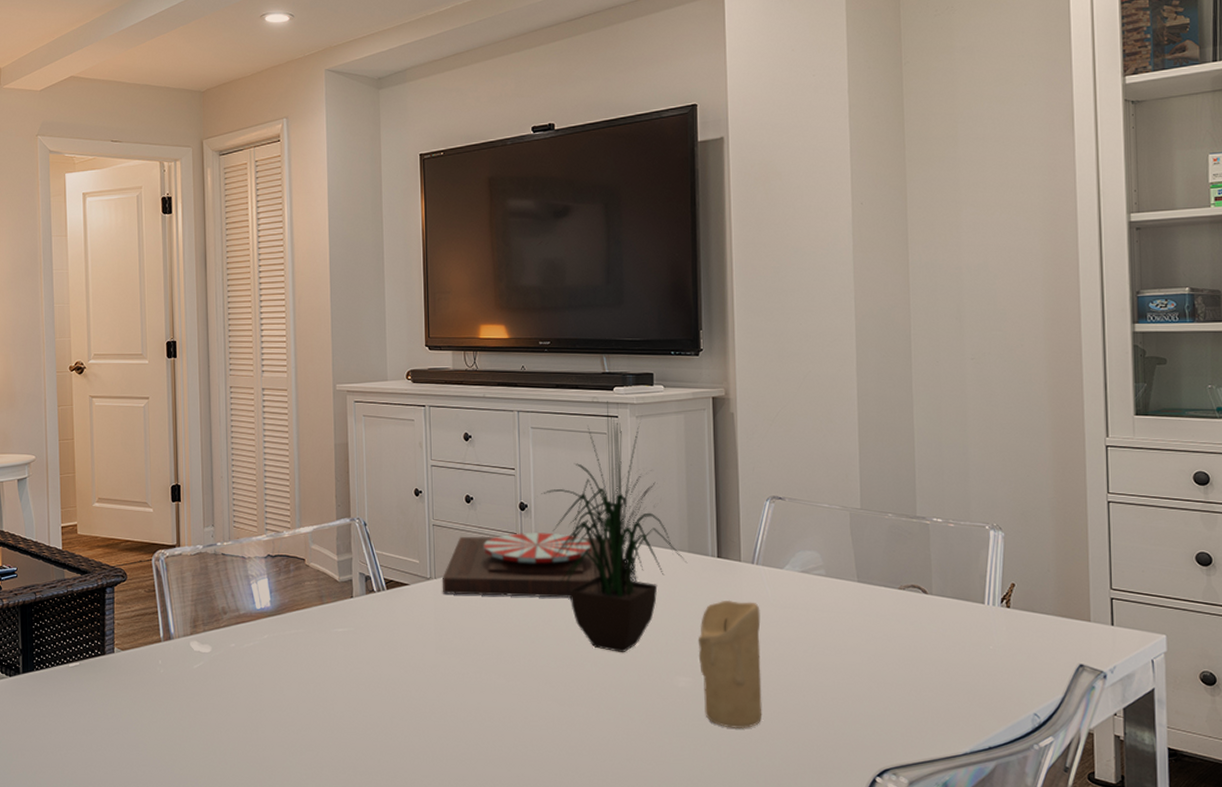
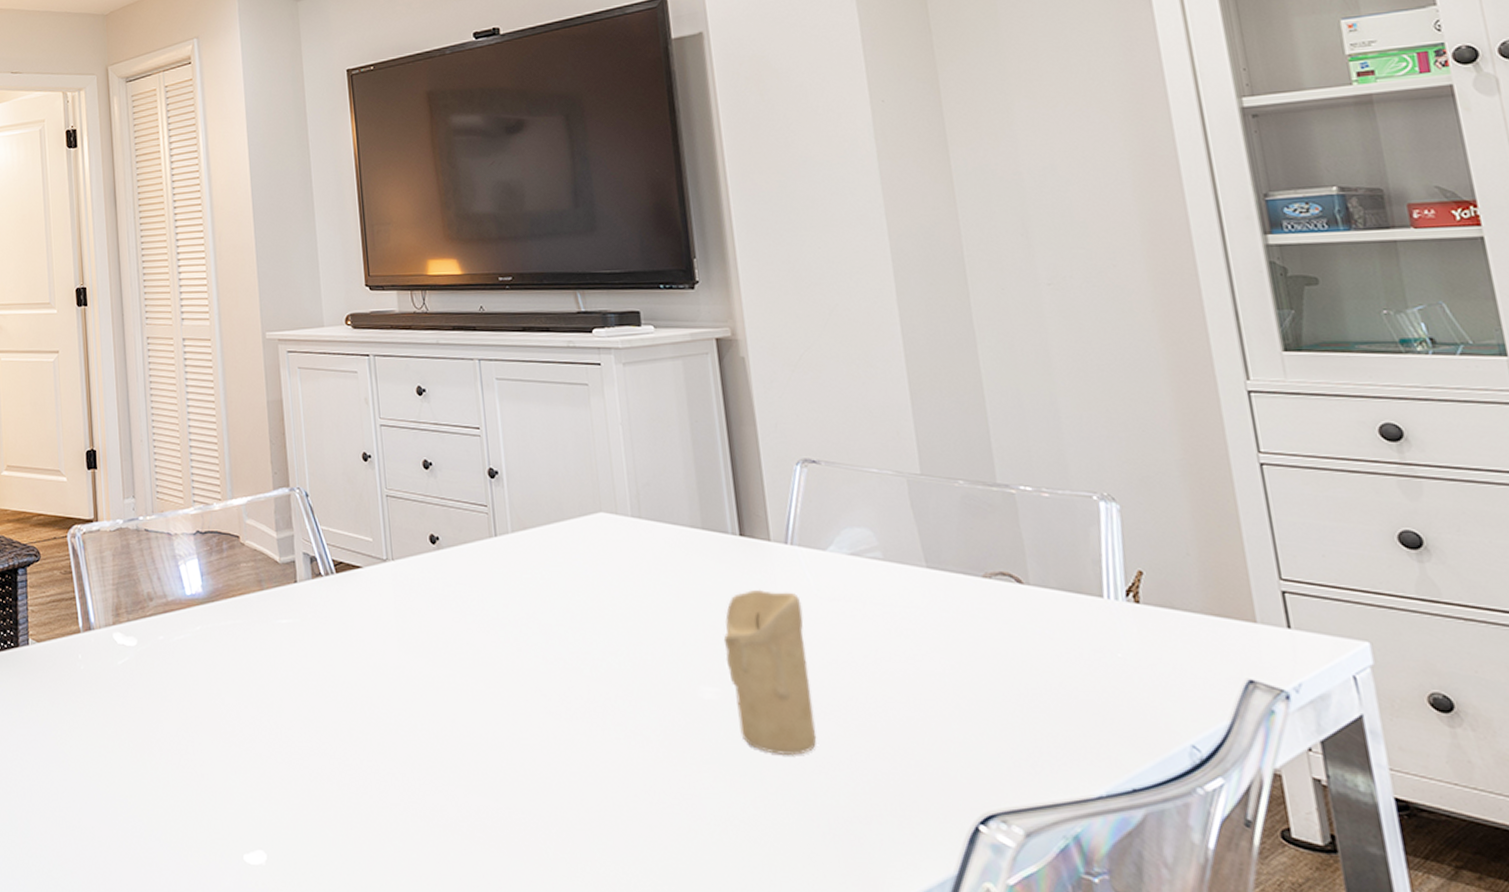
plate: present [441,532,627,599] -> none [400,503,626,586]
potted plant: present [541,401,688,652] -> none [514,345,703,654]

